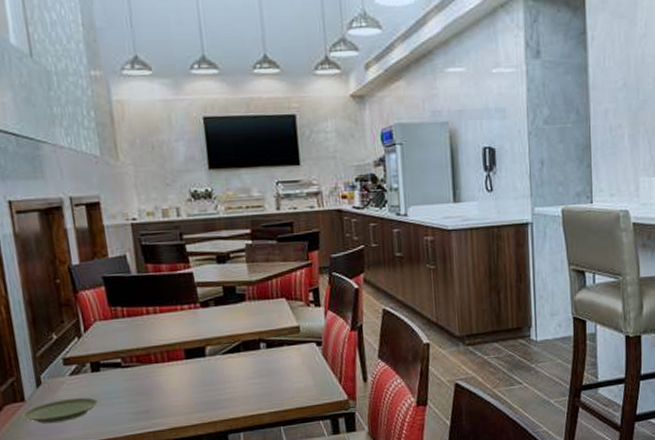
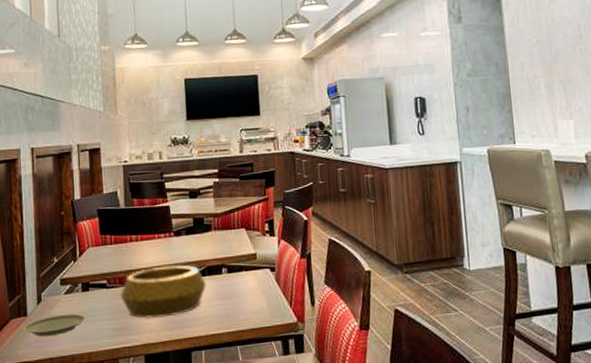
decorative bowl: none [139,340,243,401] -> present [120,265,207,319]

